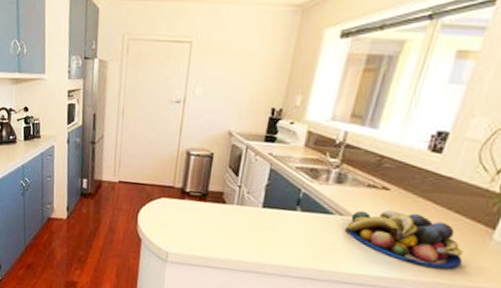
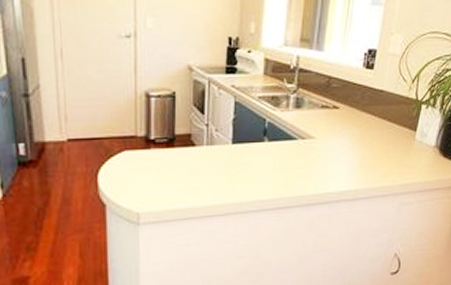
fruit bowl: present [346,209,463,269] -> none [309,127,398,173]

